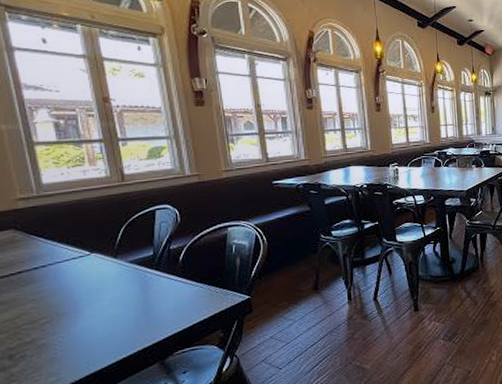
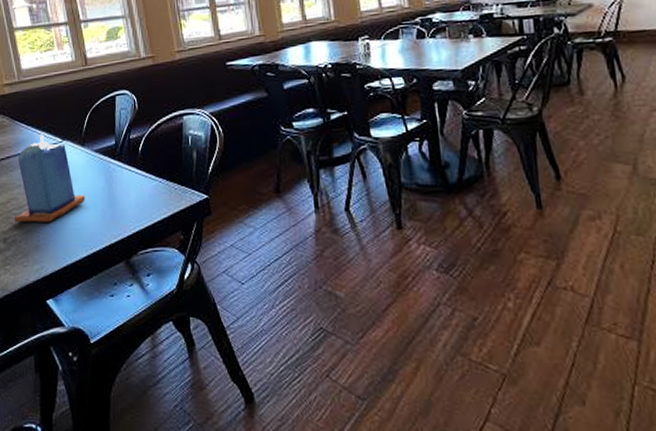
candle: none [25,248,116,338] -> present [15,134,85,223]

